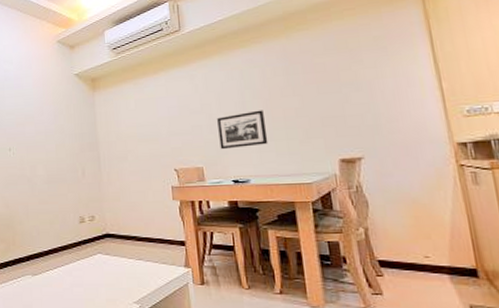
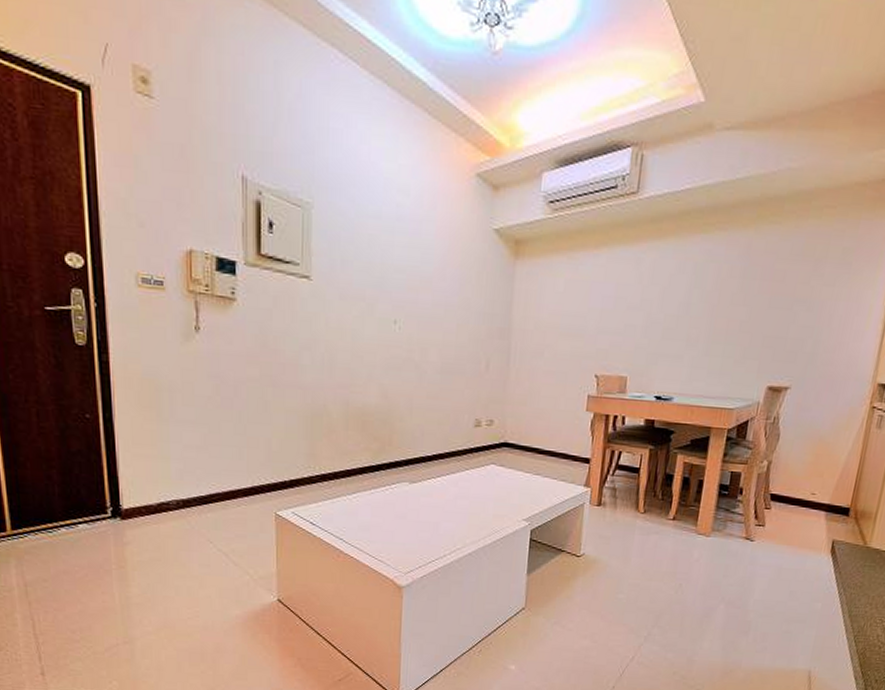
picture frame: present [217,110,268,150] -> none [650,316,707,360]

